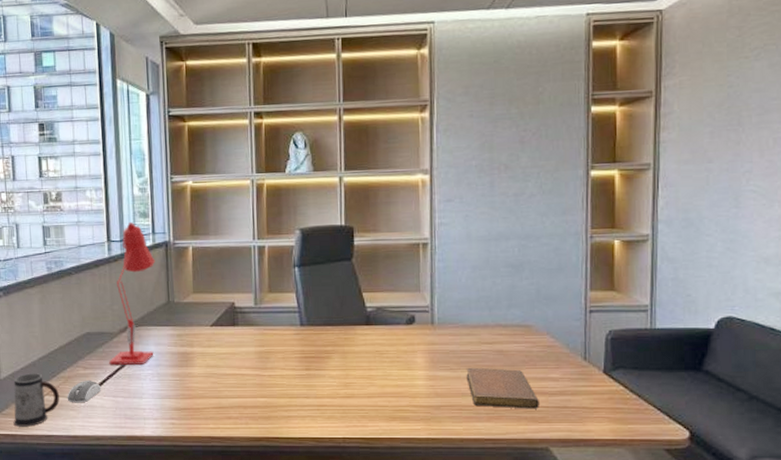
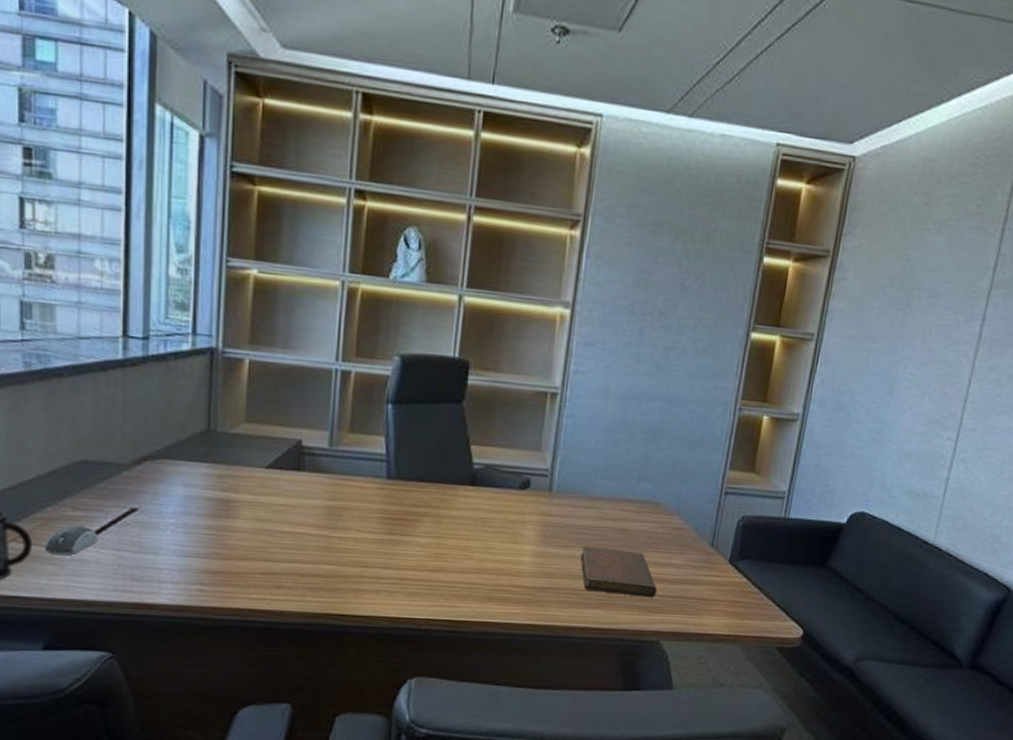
desk lamp: present [109,221,155,366] -> none [113,313,194,512]

